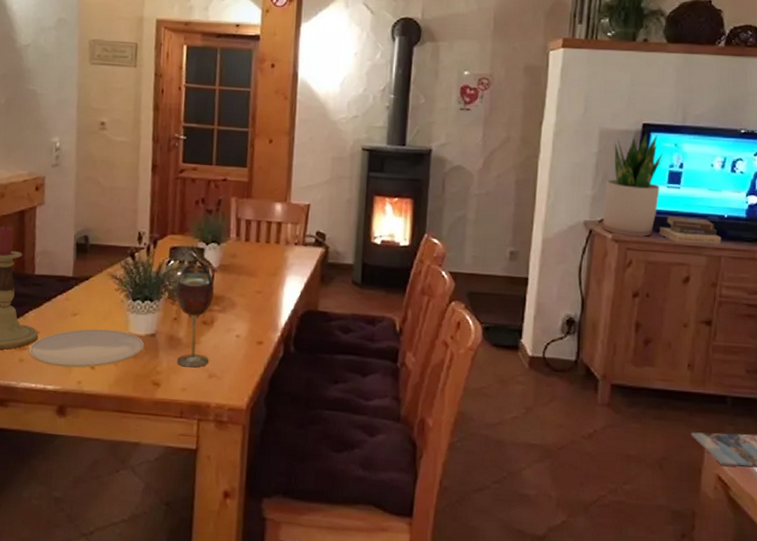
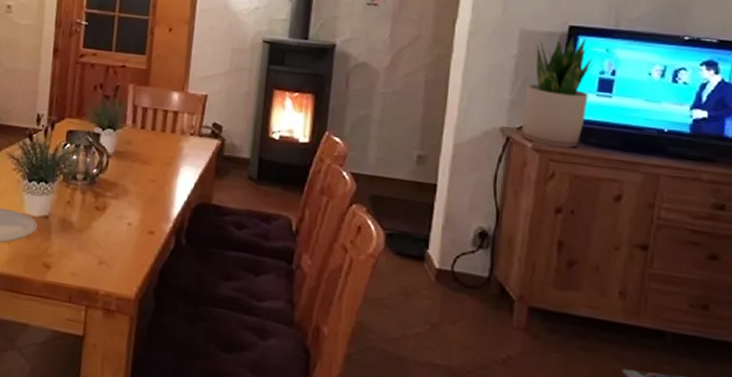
wineglass: present [176,265,215,368] -> none [68,149,108,253]
books: present [658,216,722,245] -> none [586,127,661,161]

